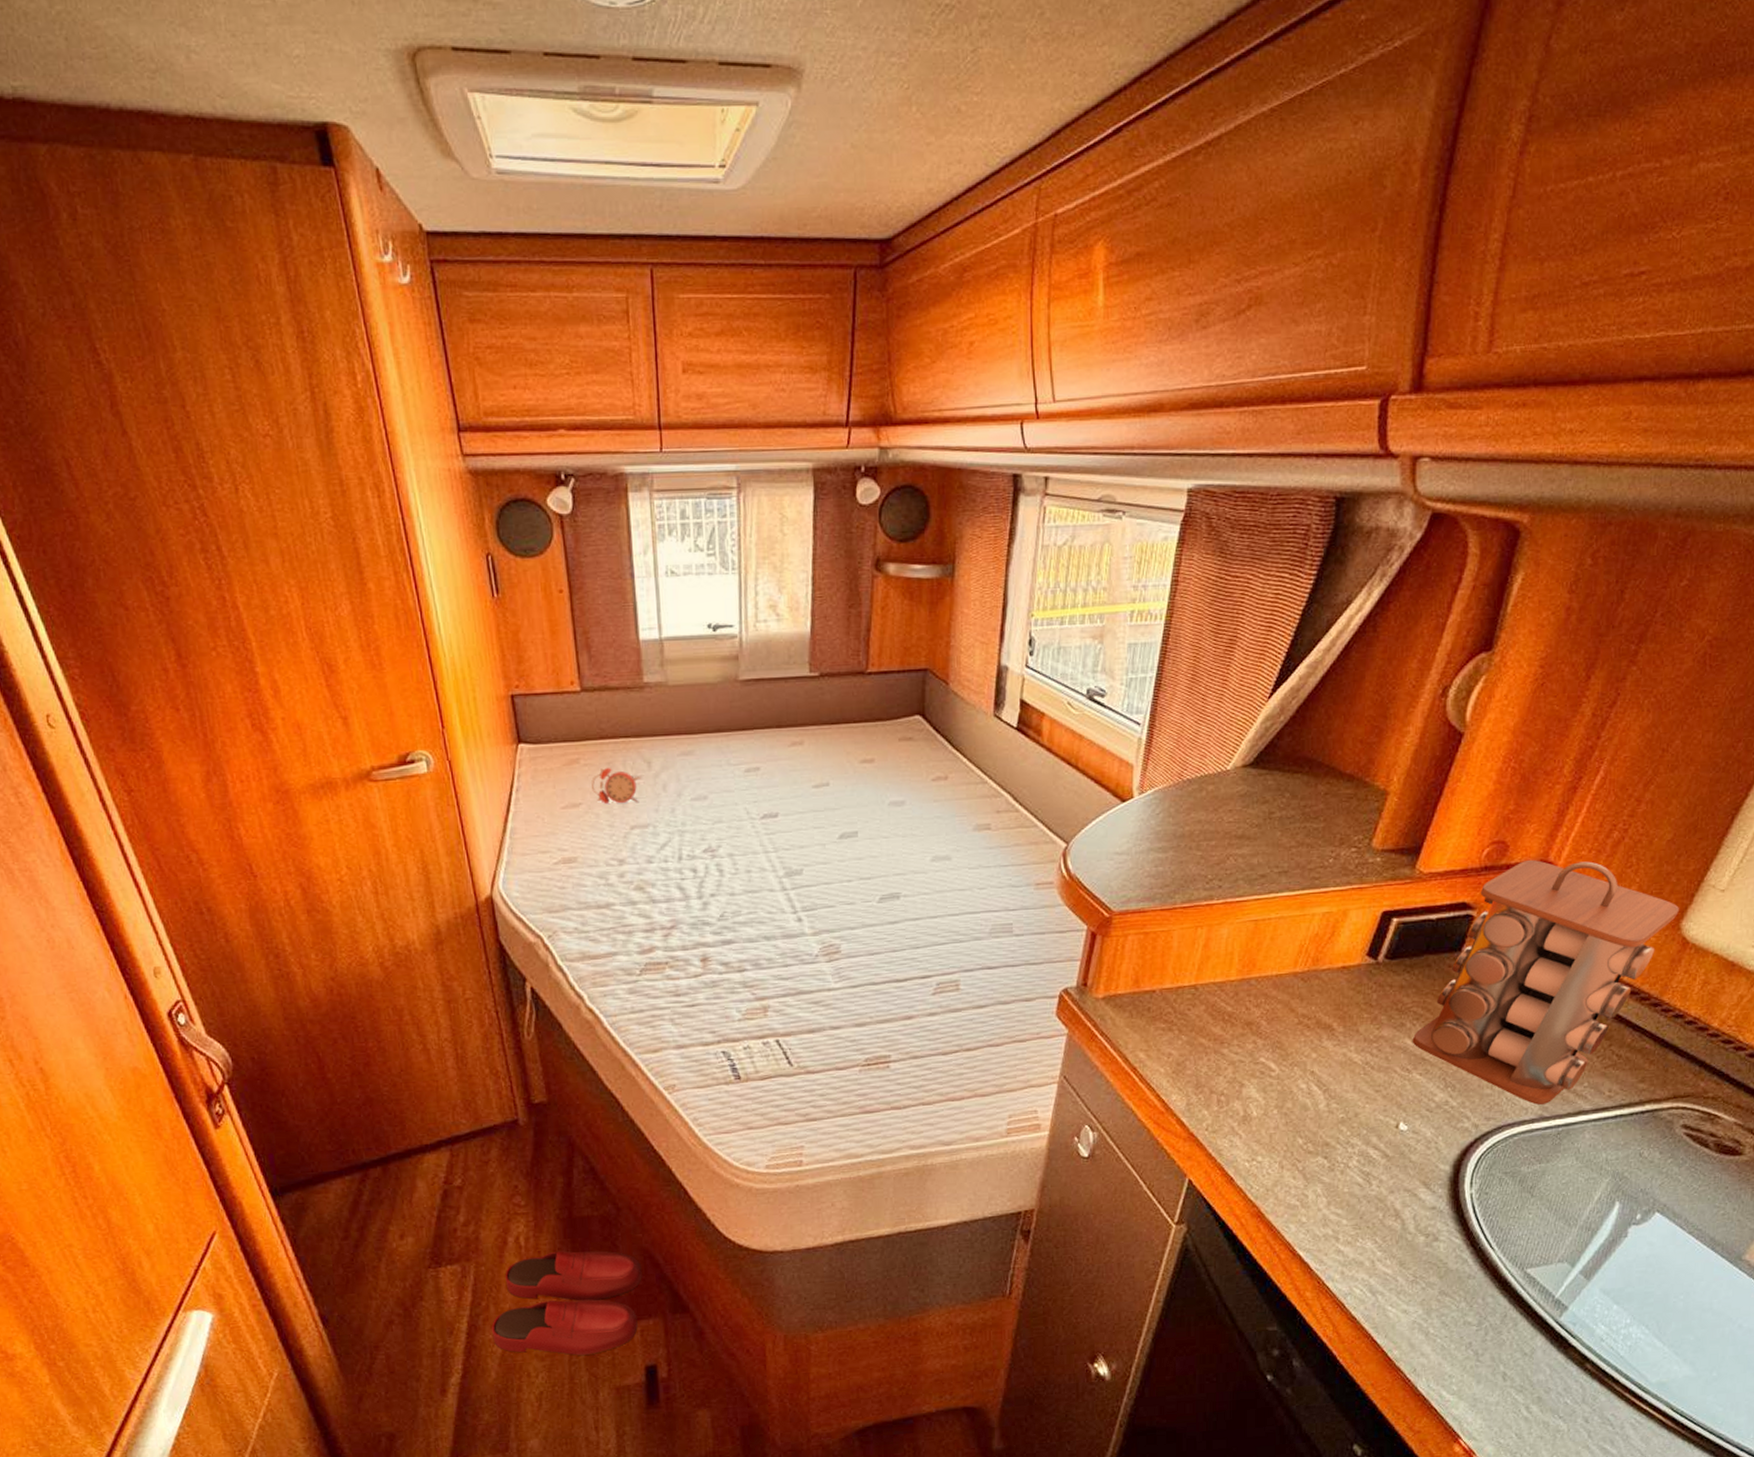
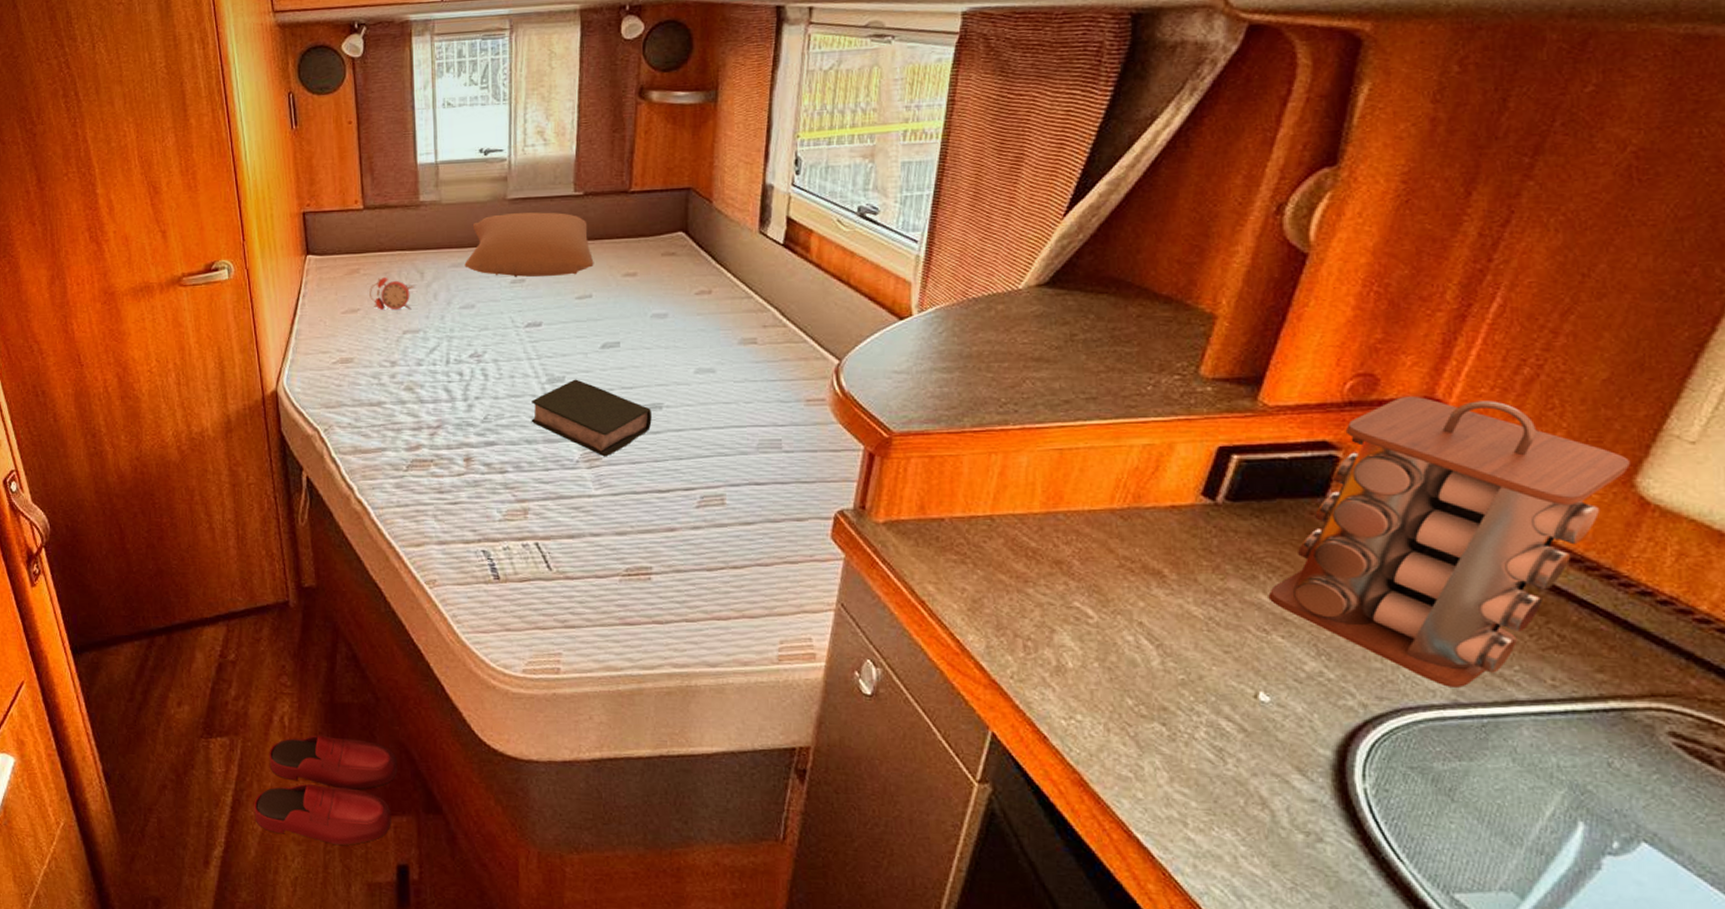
pillow: none [695,694,831,765] -> present [464,212,594,277]
book: none [769,871,890,950] -> present [531,379,652,457]

